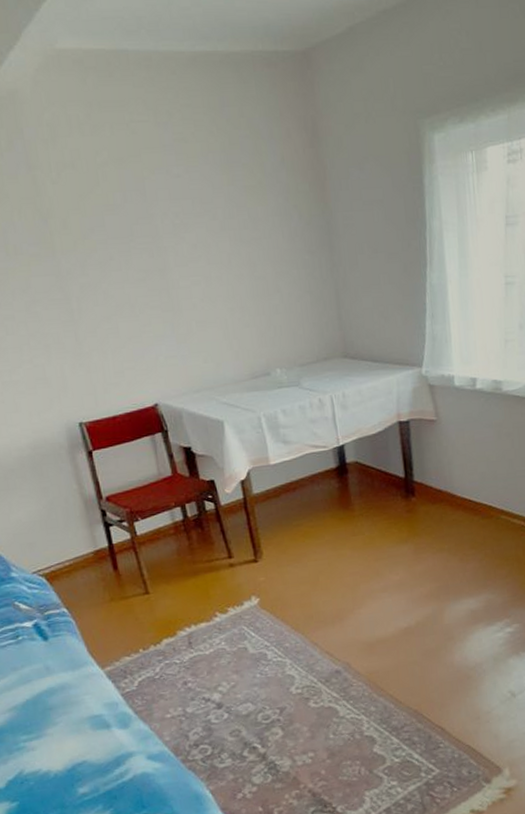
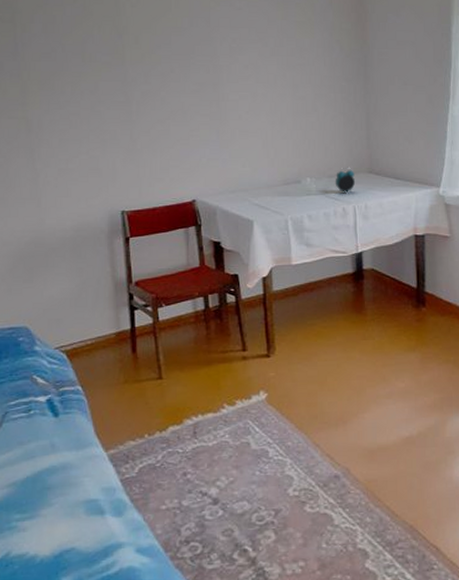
alarm clock: none [307,352,330,384] -> present [335,167,355,194]

